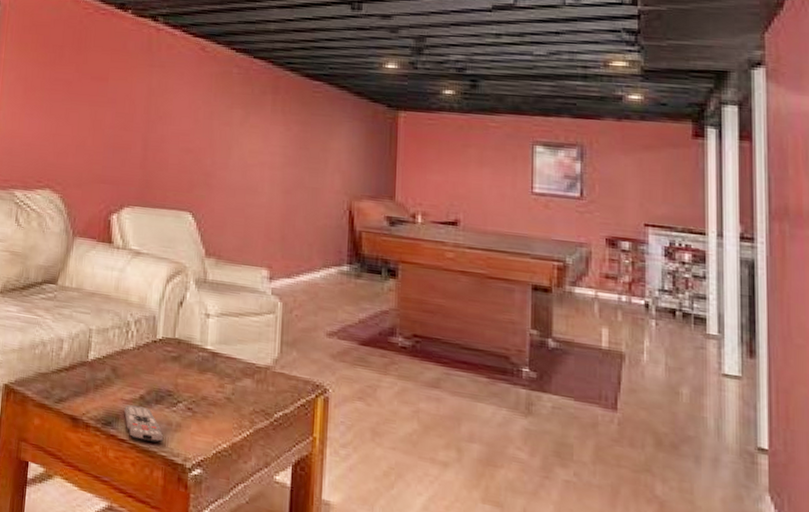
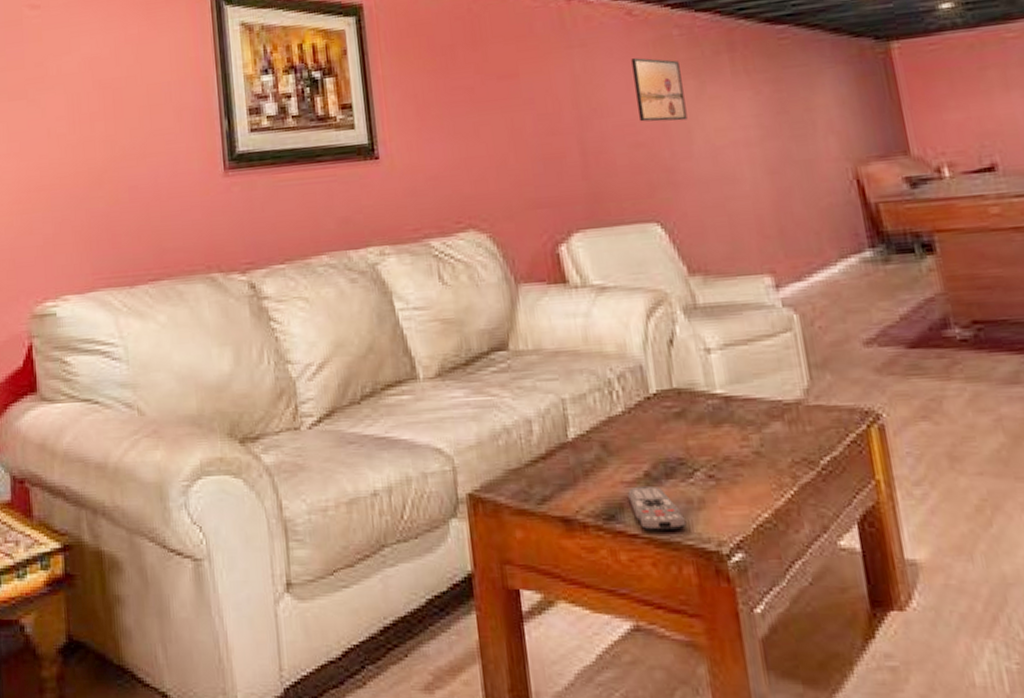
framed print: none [194,84,233,139] -> present [631,58,688,122]

